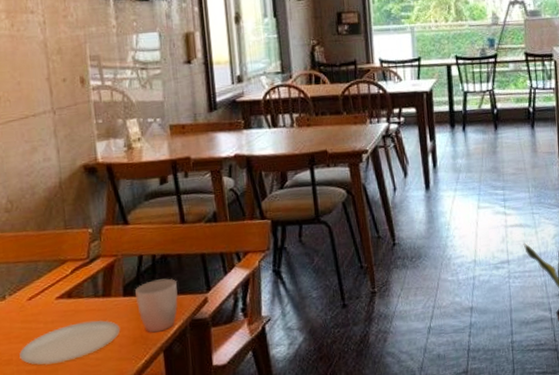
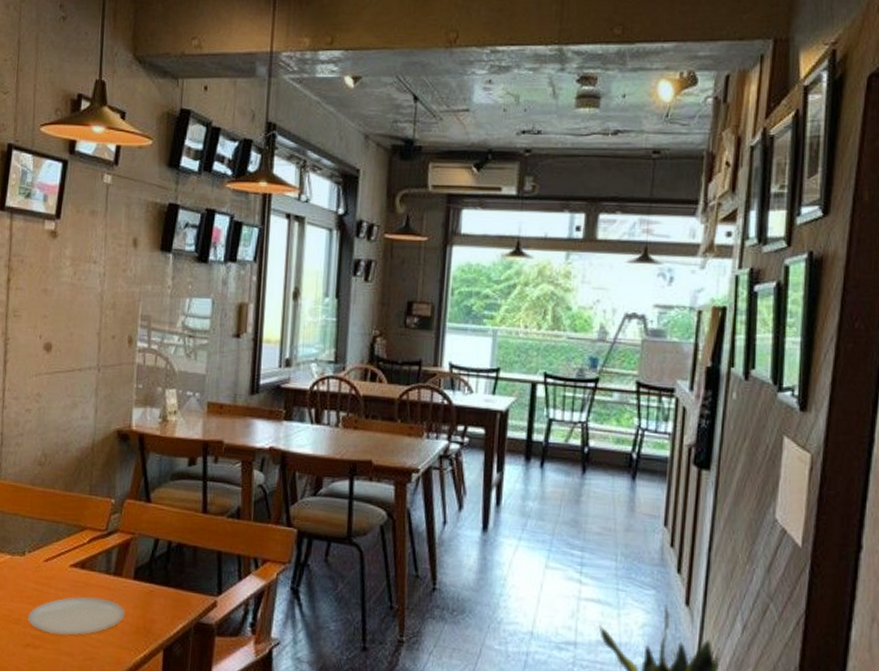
cup: present [134,278,179,333] -> none [144,569,189,628]

